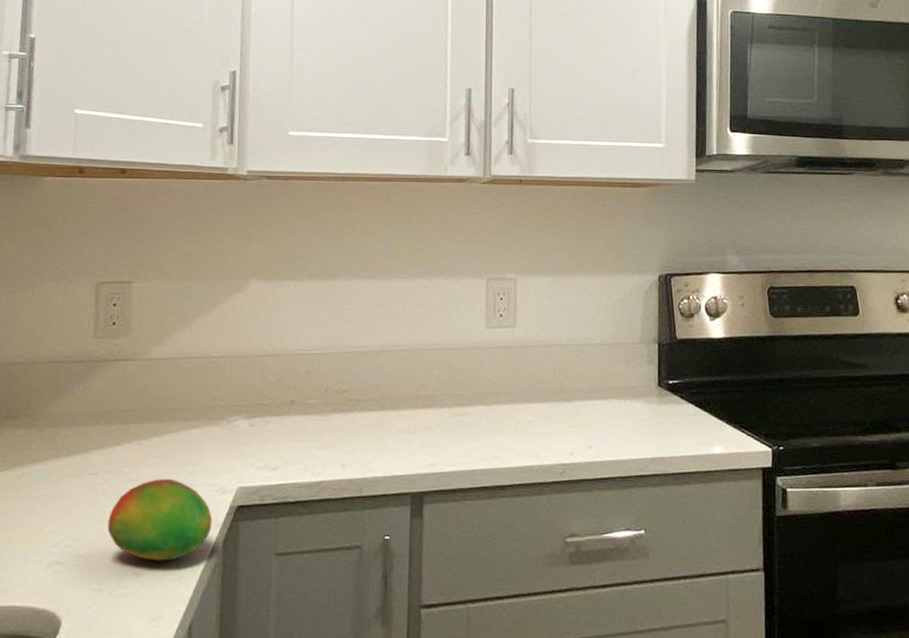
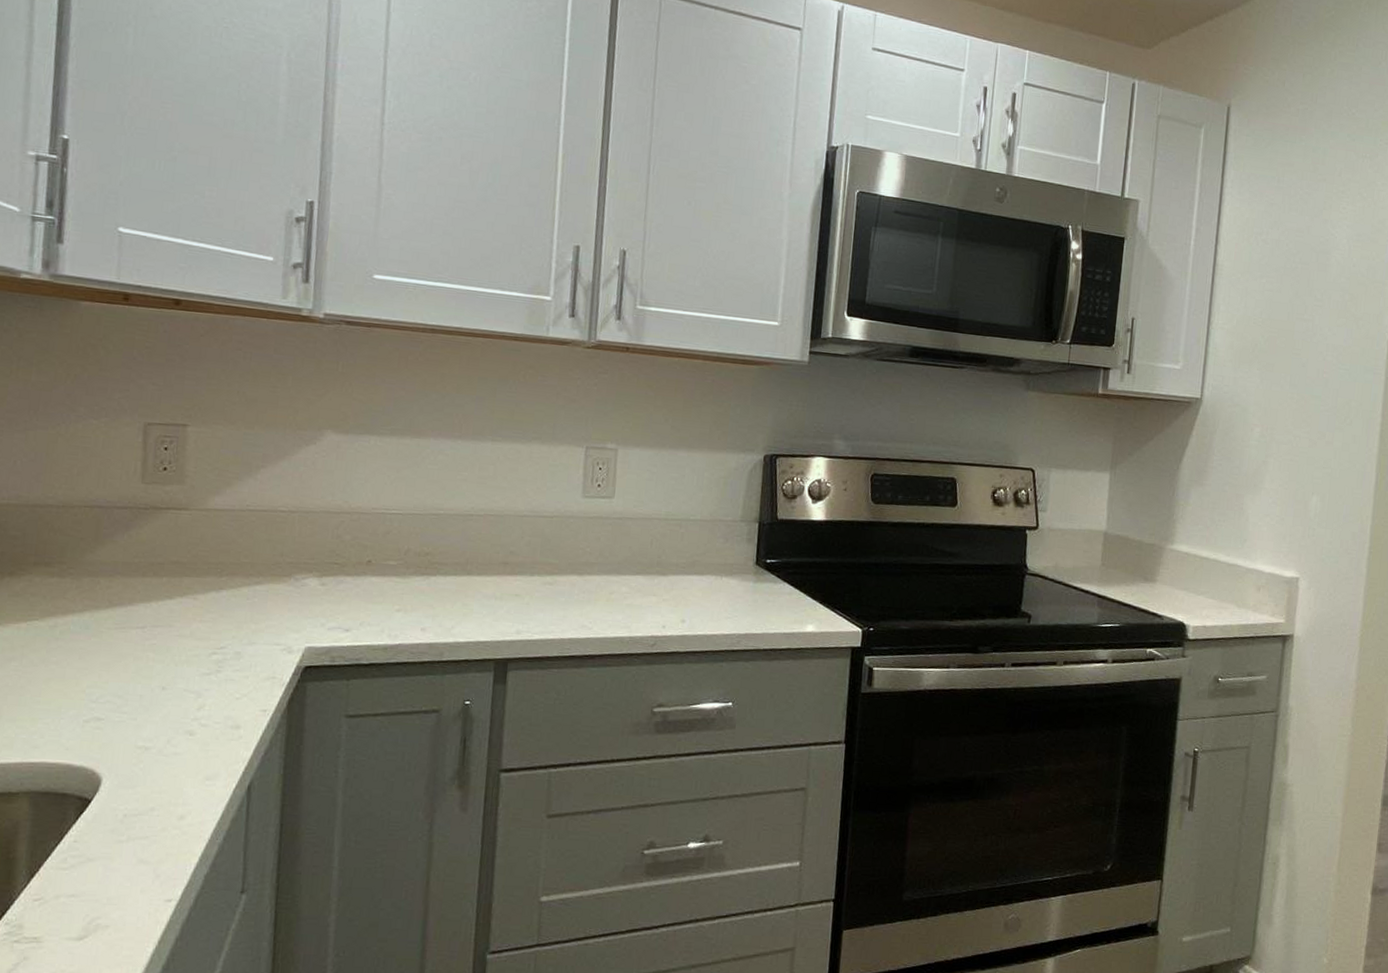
fruit: present [107,478,213,561] -> none [156,635,277,720]

